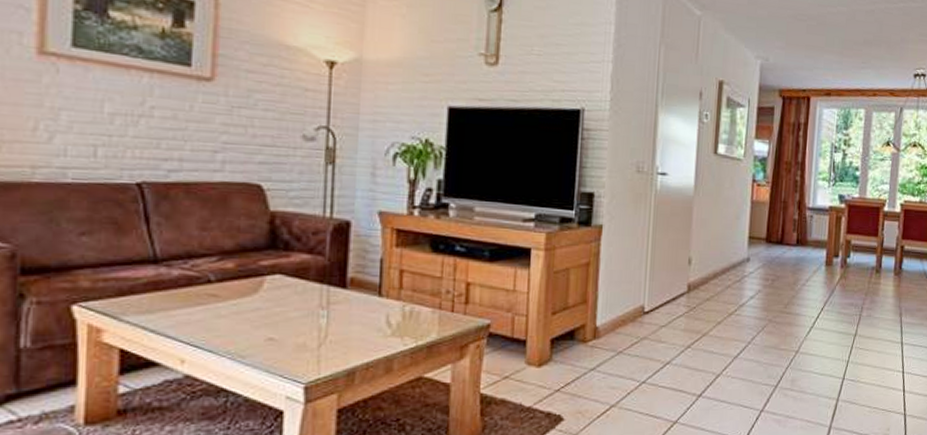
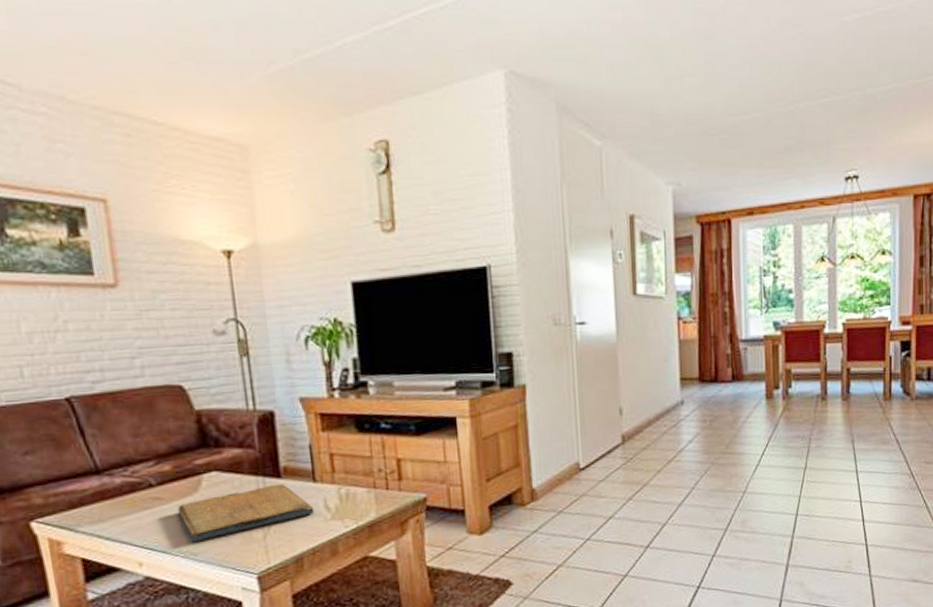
religious icon: none [232,294,375,345] -> present [177,483,315,543]

